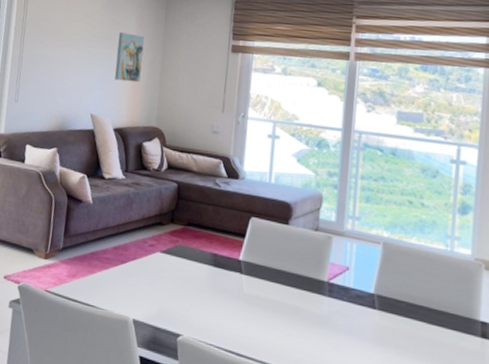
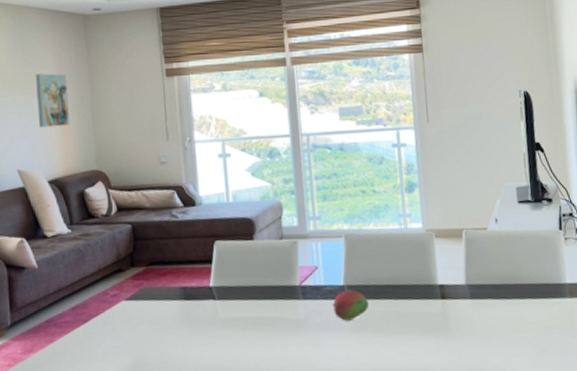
fruit: none [358,299,398,333] -> present [332,289,369,321]

